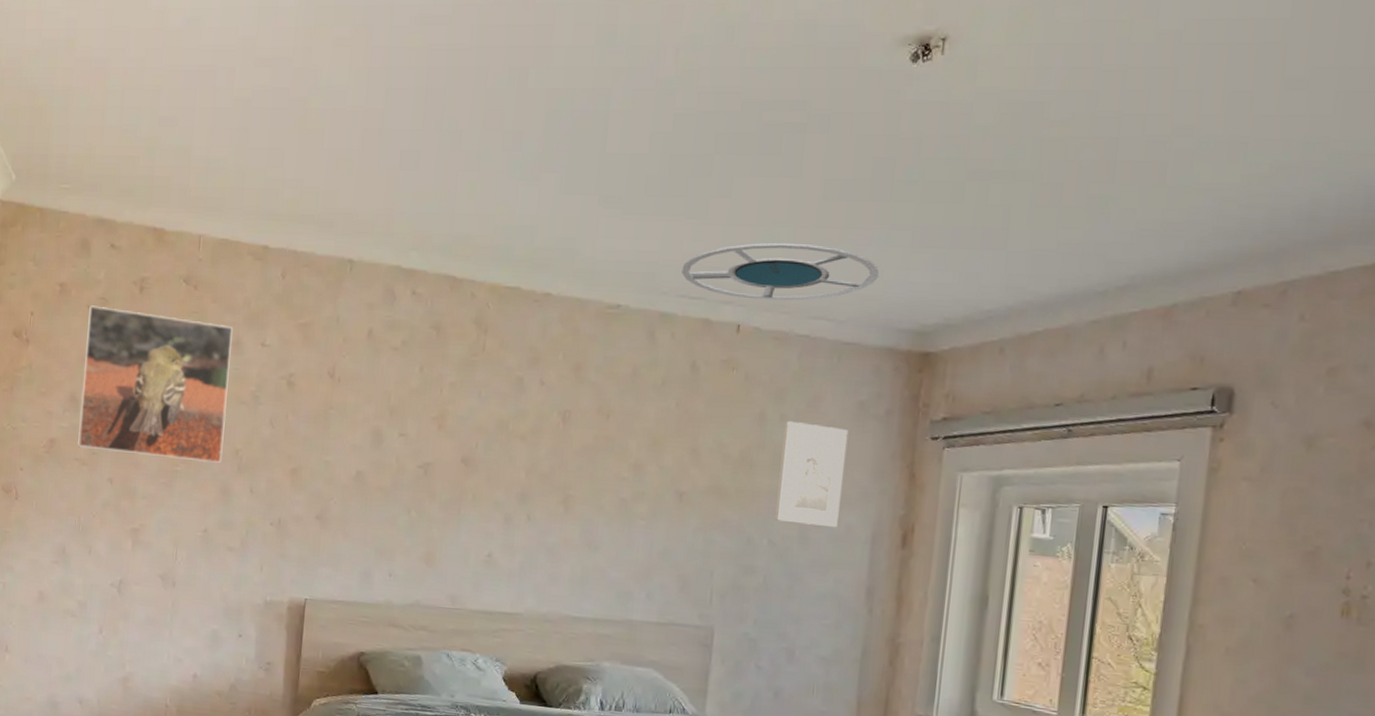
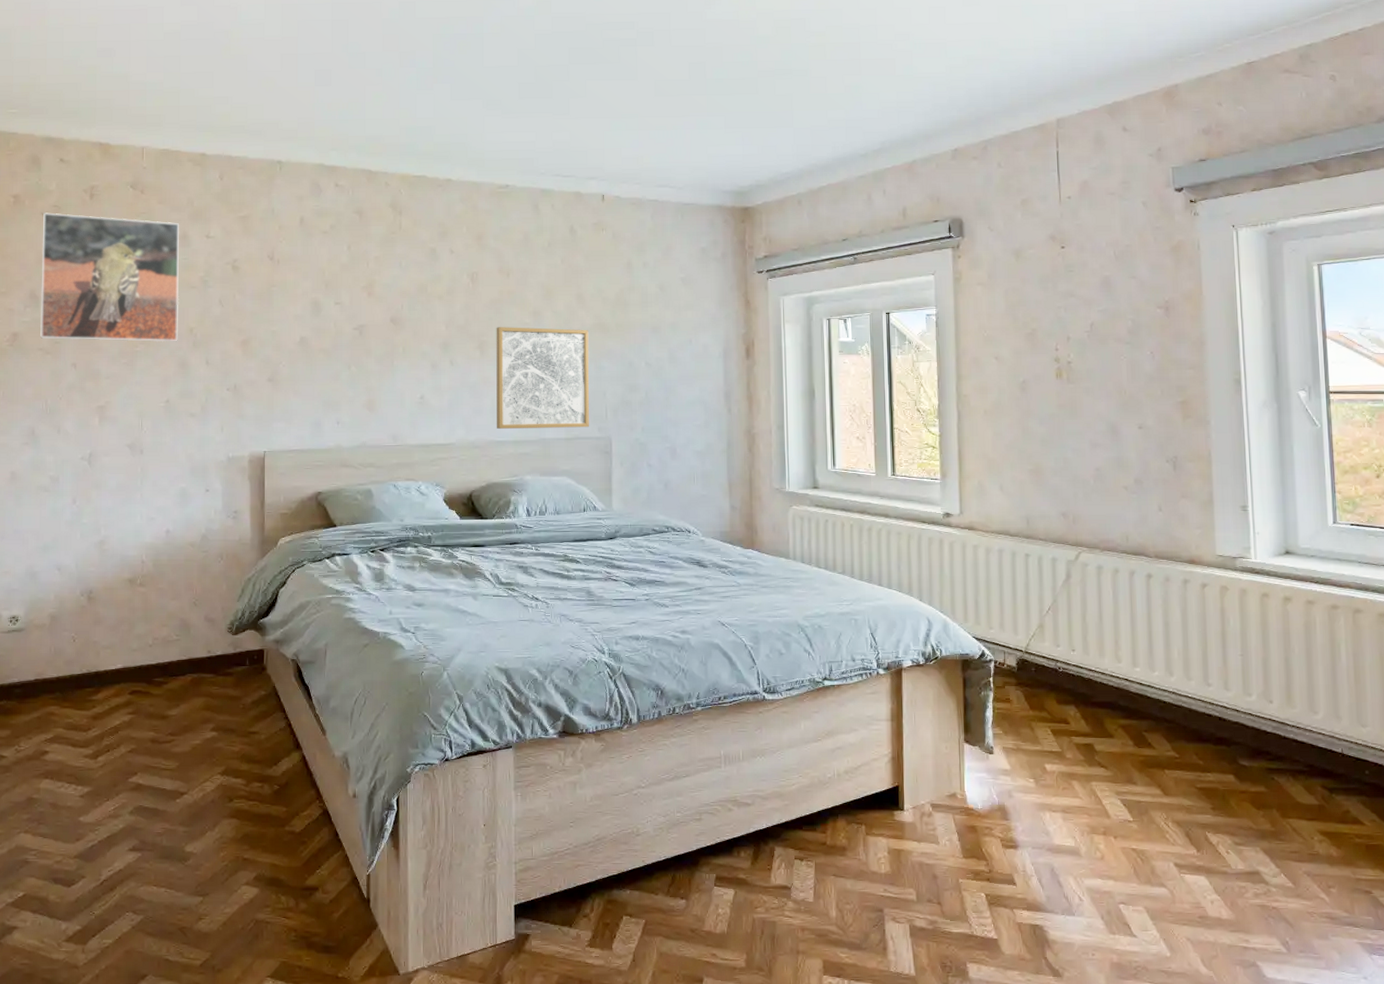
wall art: none [575,479,701,613] -> present [496,327,590,429]
ceiling lamp: present [681,242,880,301] -> none [554,129,704,175]
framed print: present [775,420,849,528] -> none [647,267,697,348]

